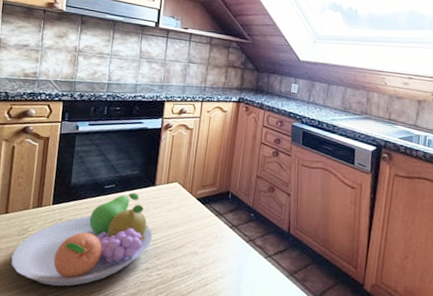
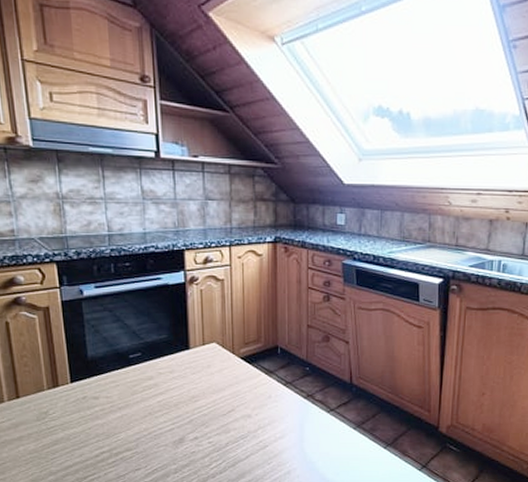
fruit bowl: present [11,192,153,287] -> none [36,359,196,468]

